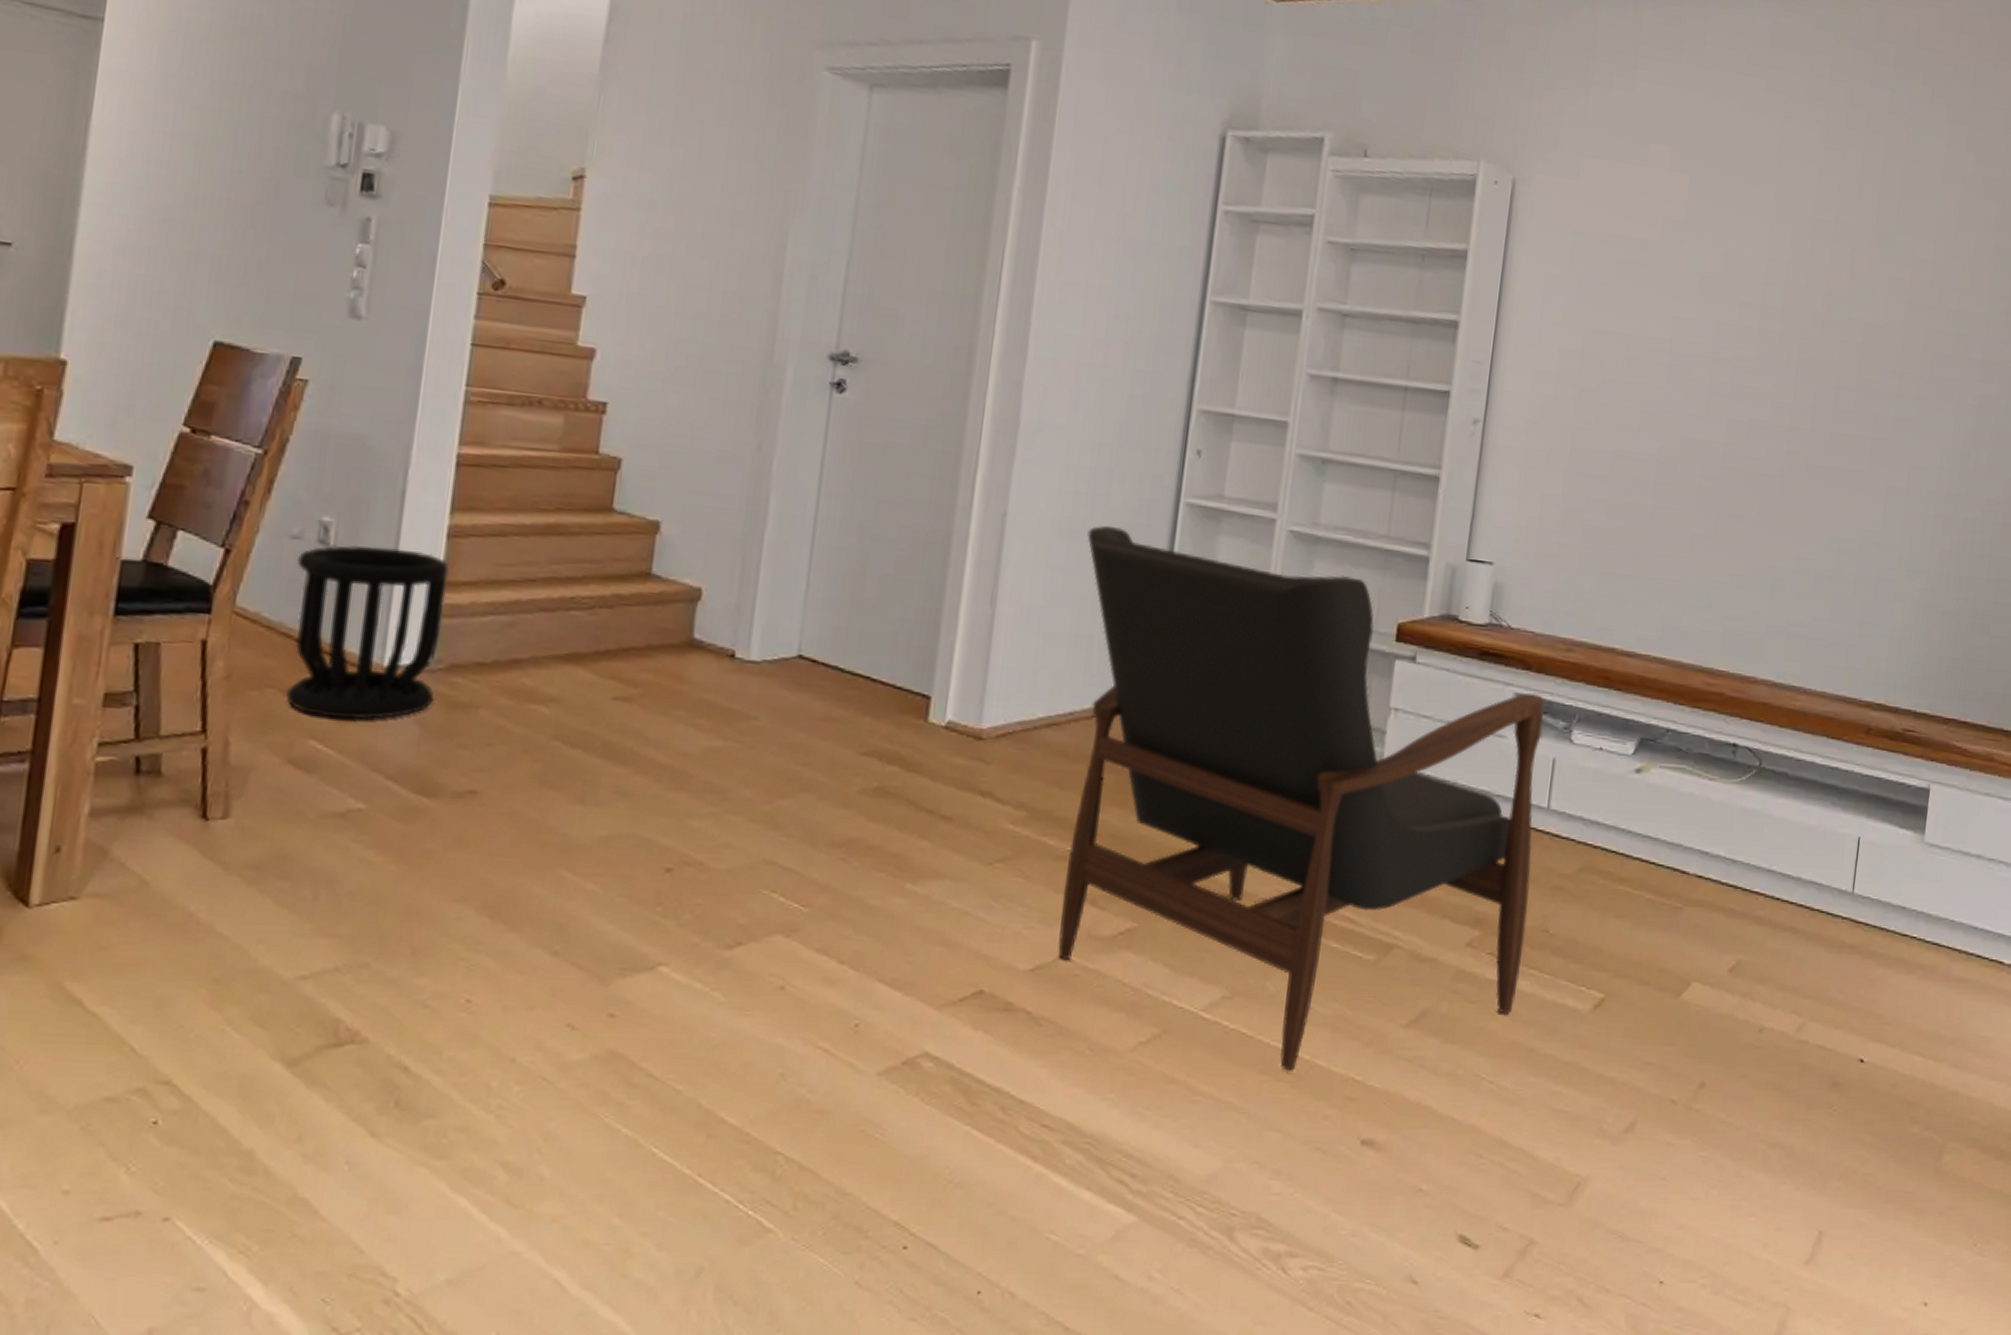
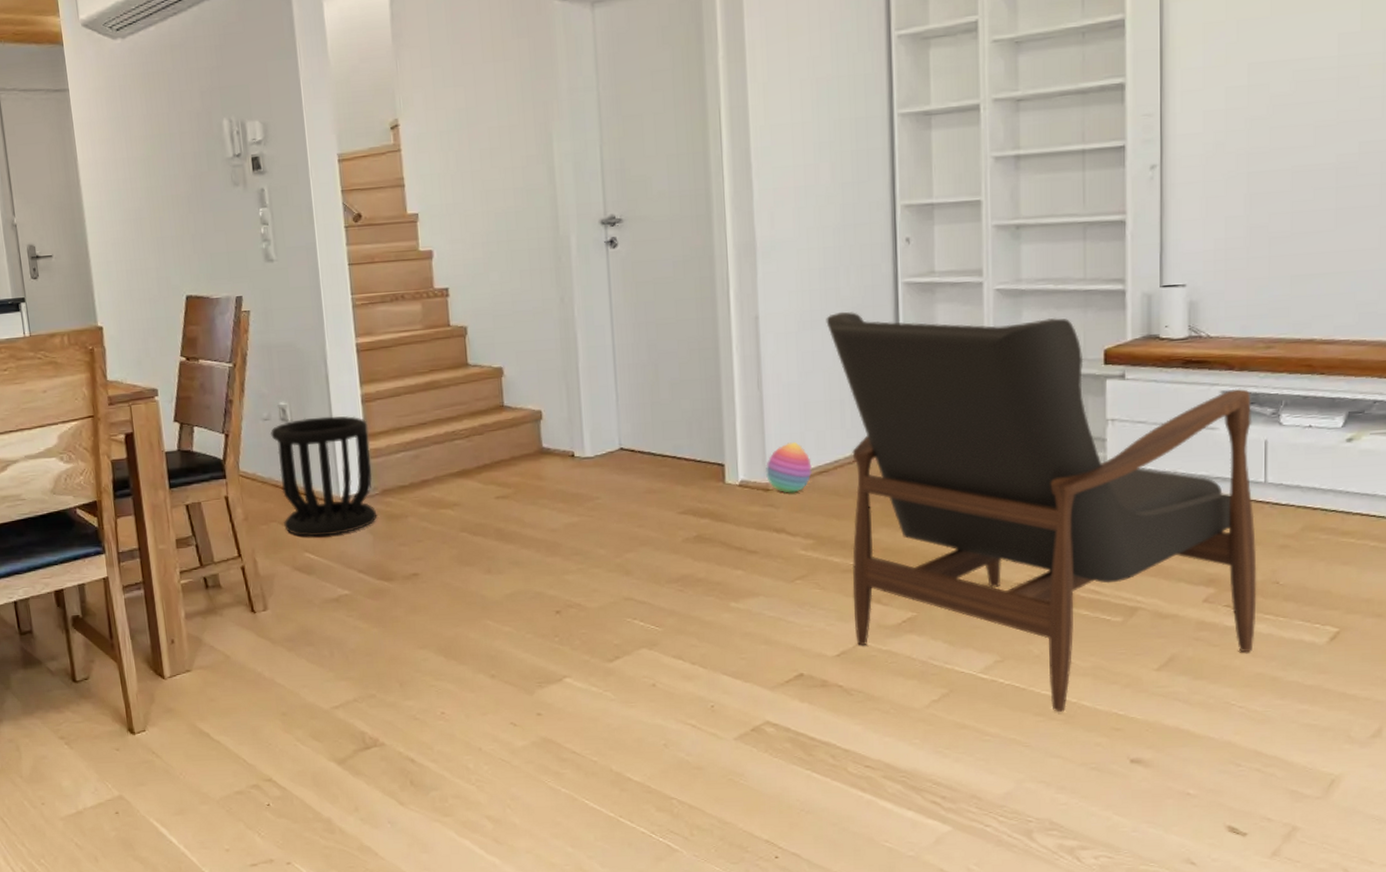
stacking toy: none [980,680,1041,747] -> present [766,442,812,493]

